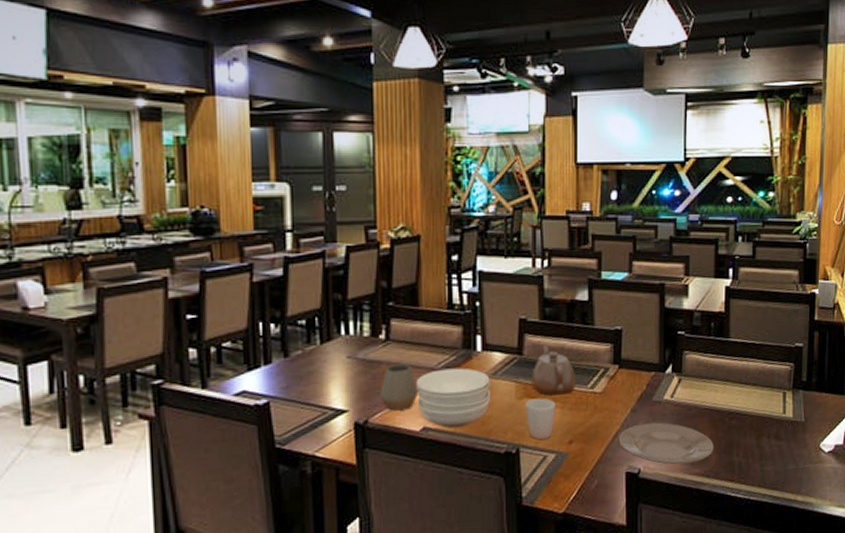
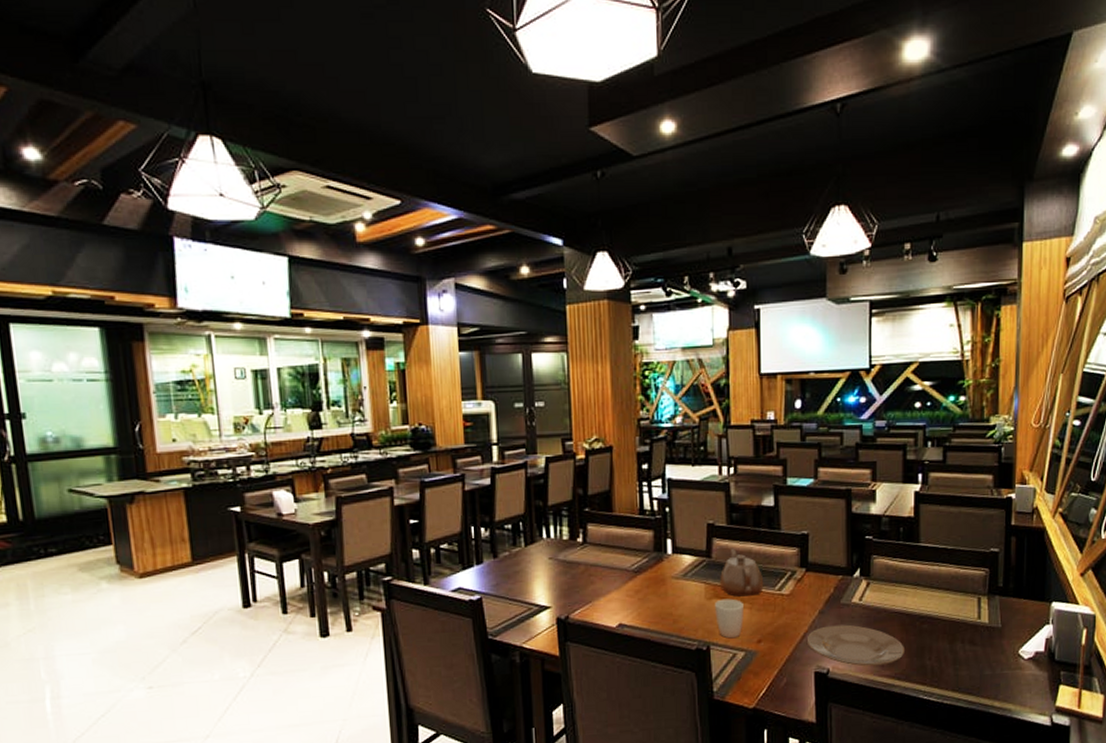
cup: present [380,364,419,411] -> none [579,565,614,608]
bowl: present [415,368,490,428] -> none [611,569,681,625]

